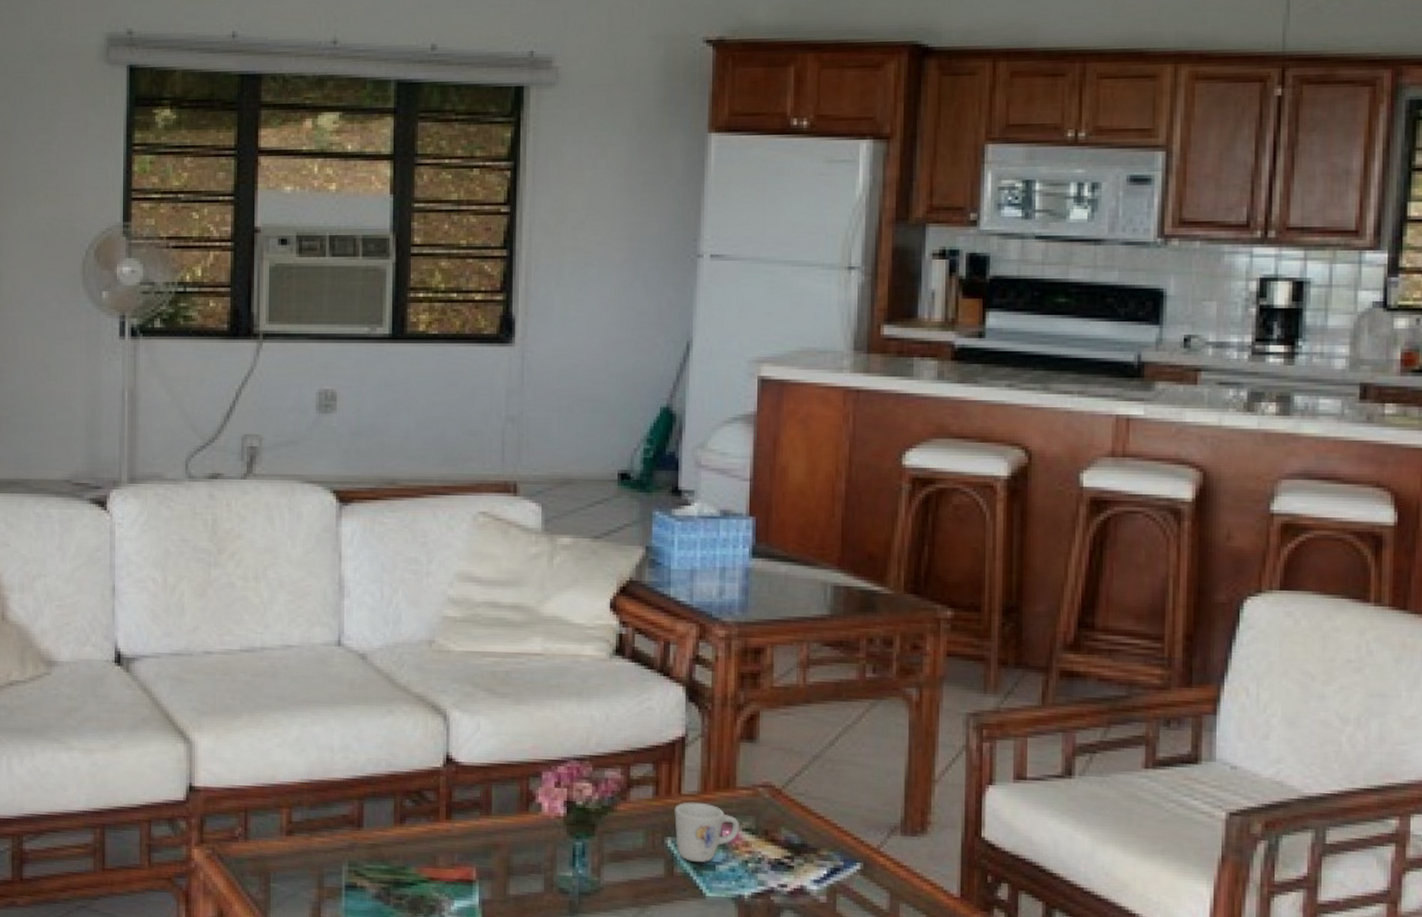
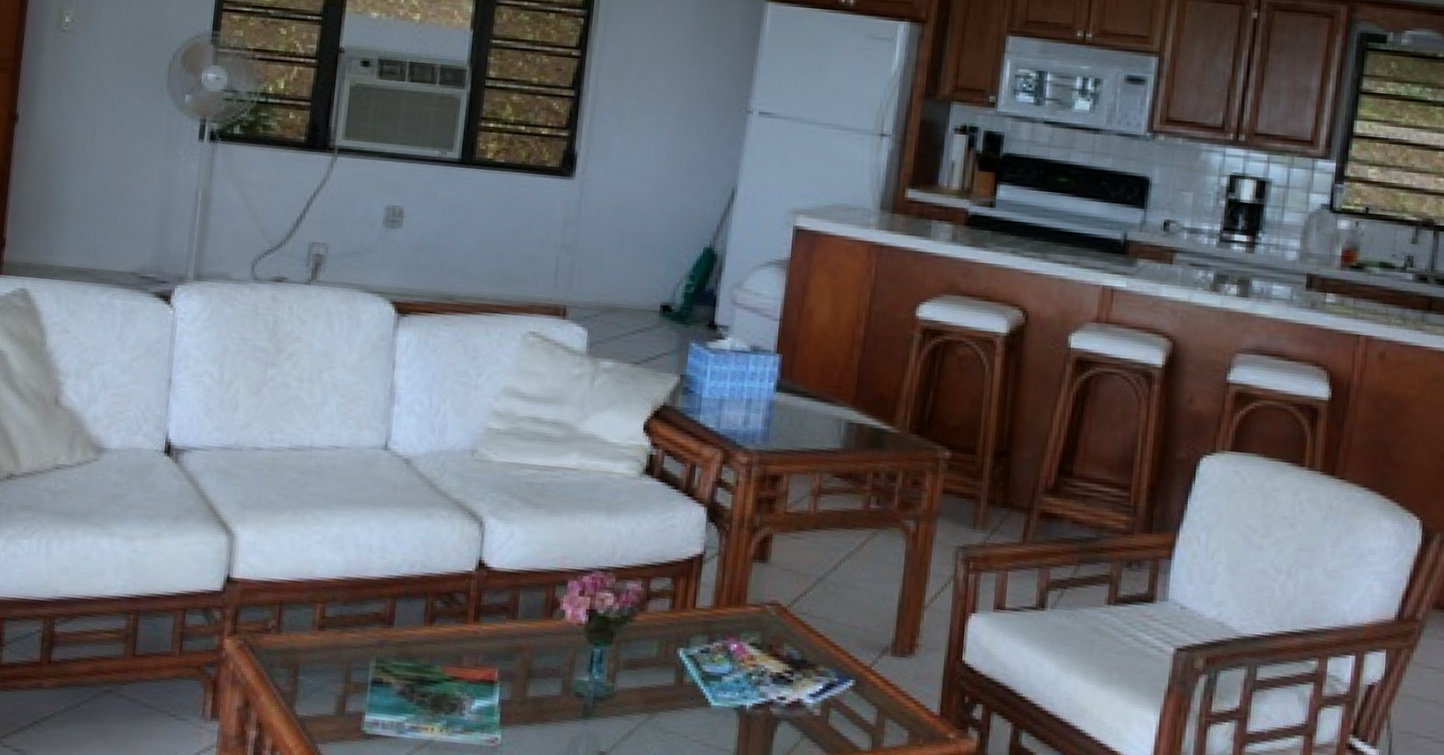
mug: present [674,802,740,862] -> none [687,615,748,673]

